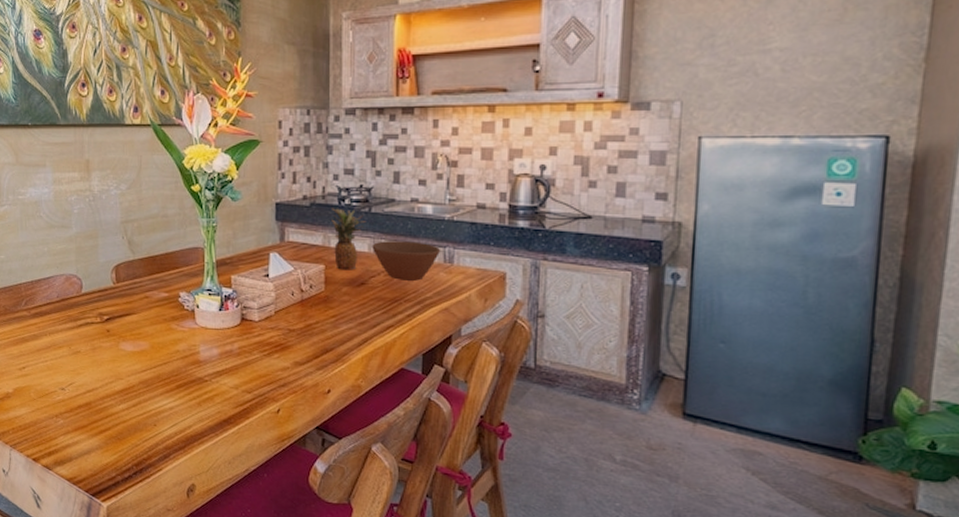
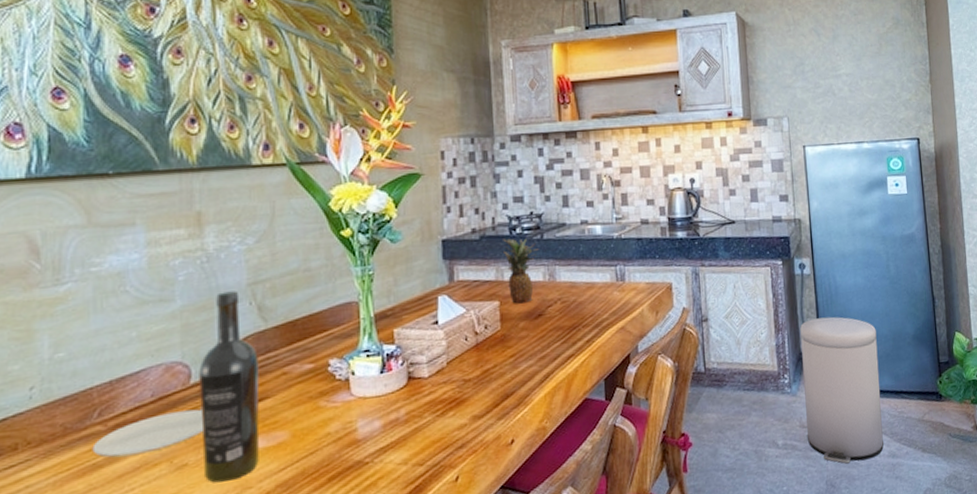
plate: none [22,311,90,338] -> present [92,409,203,459]
wine bottle: none [87,226,129,370] -> present [199,290,260,483]
bowl: present [372,241,440,281] -> none [546,263,612,305]
pedal bin: none [654,337,772,503] -> present [800,316,884,465]

